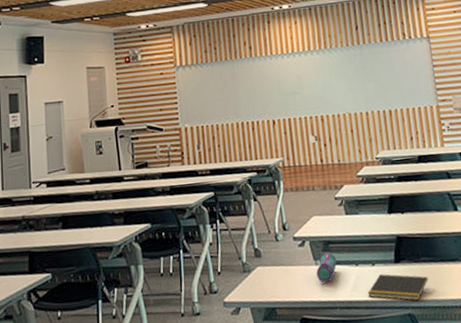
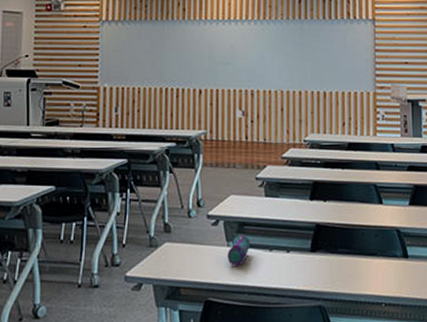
notepad: present [368,274,428,301] -> none [279,262,343,293]

